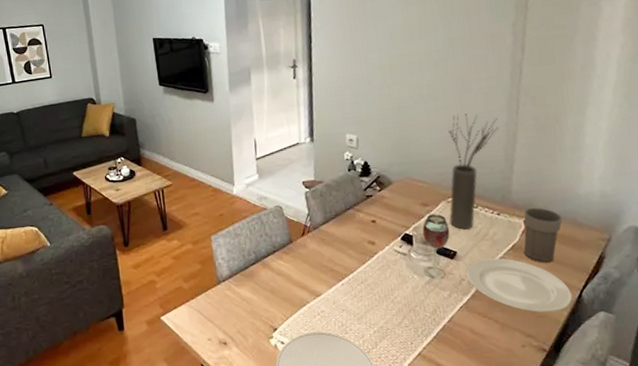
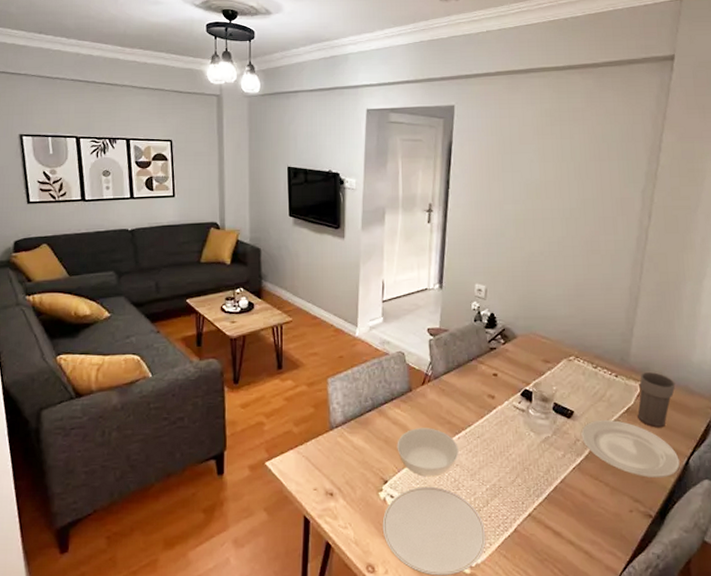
bowl: none [282,276,344,323] -> present [397,428,459,477]
wineglass: present [422,213,450,280] -> none [539,371,569,439]
vase: present [448,113,499,231] -> none [569,274,622,391]

